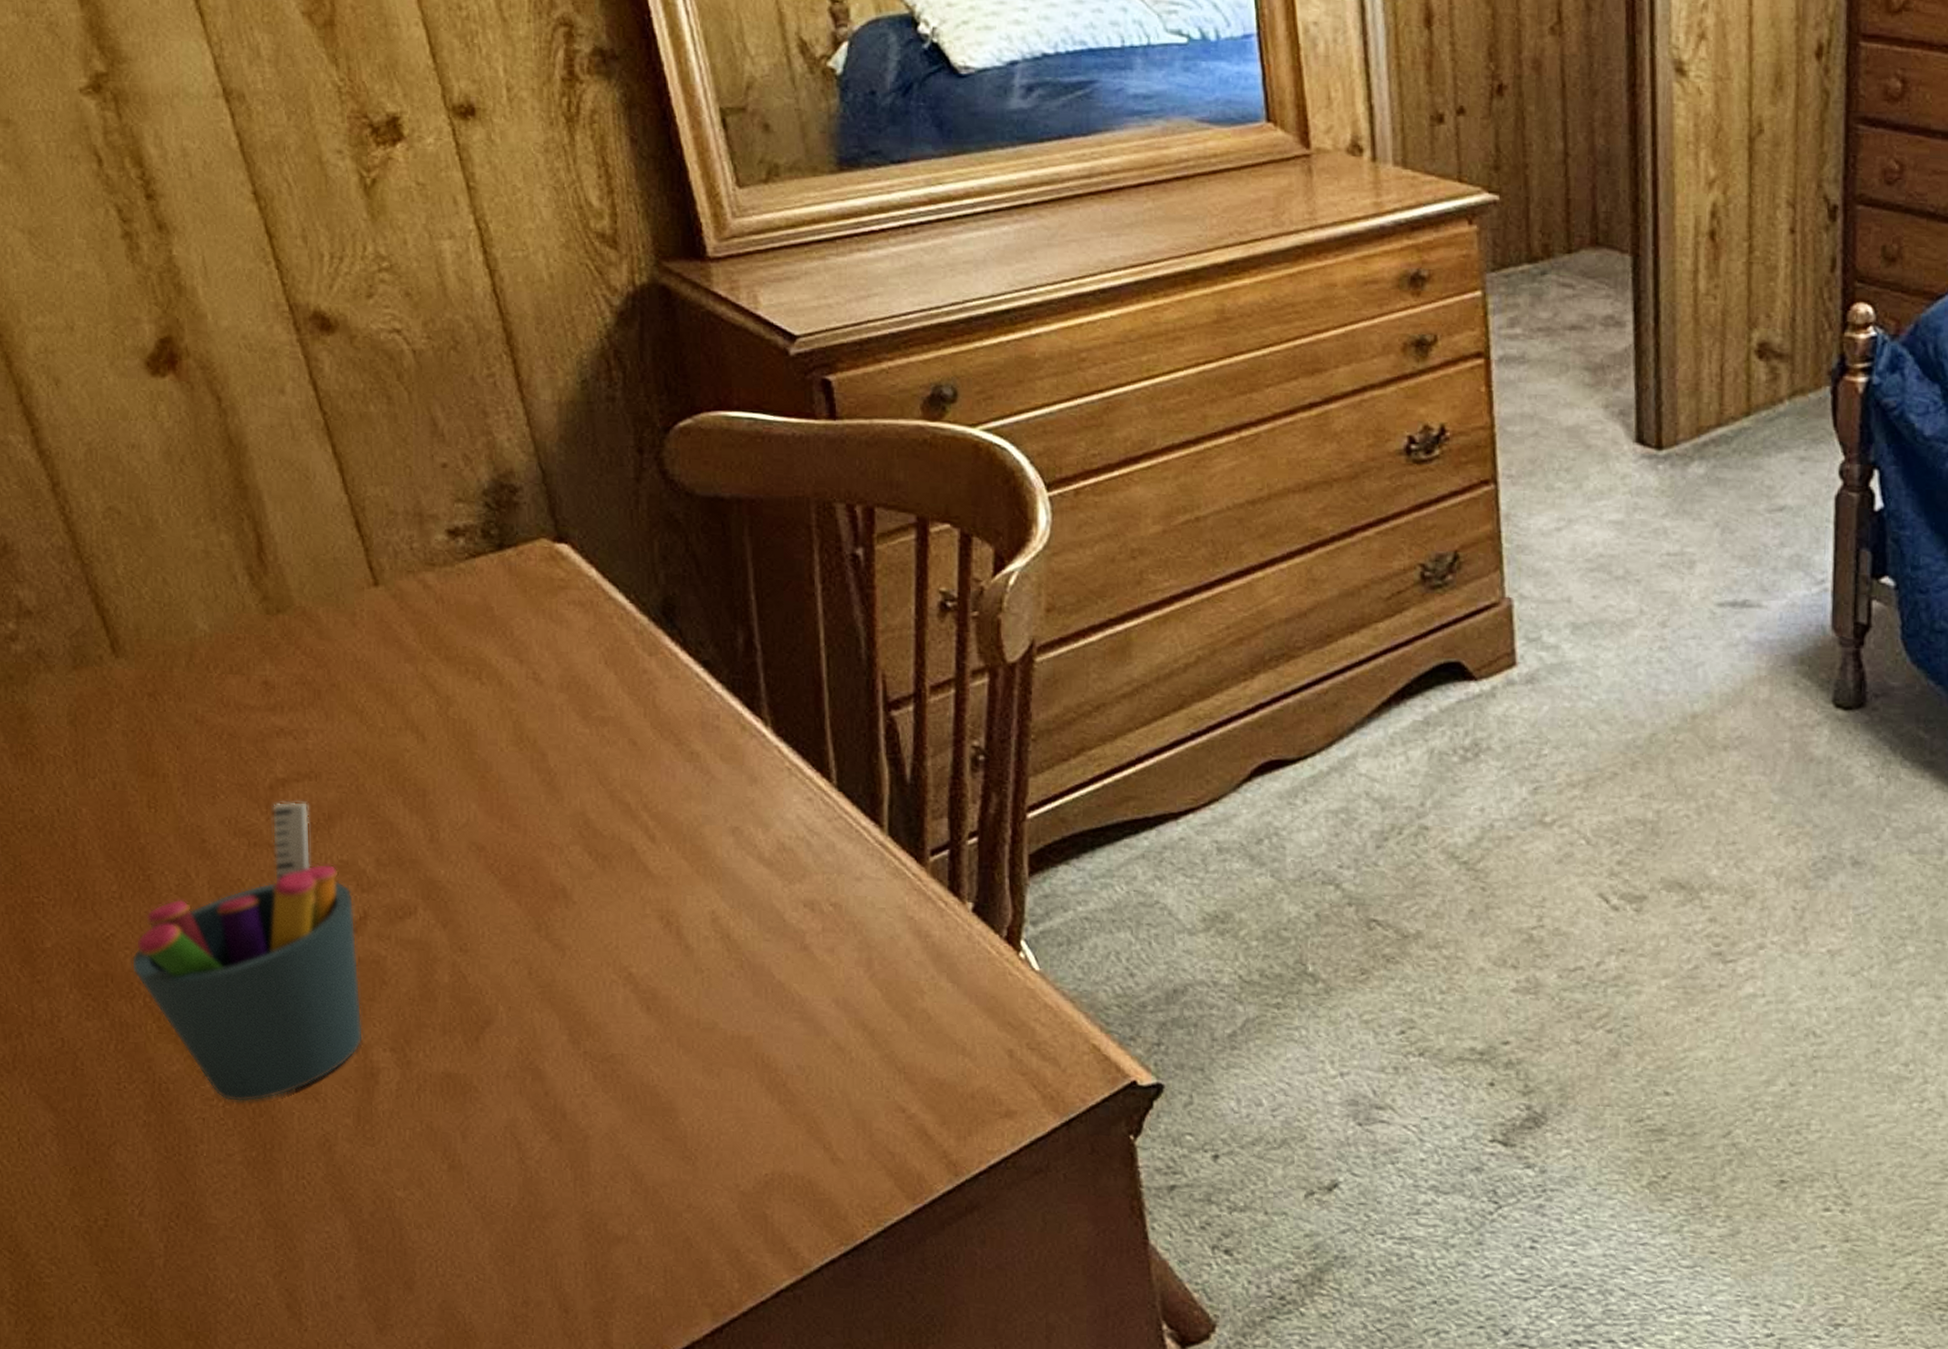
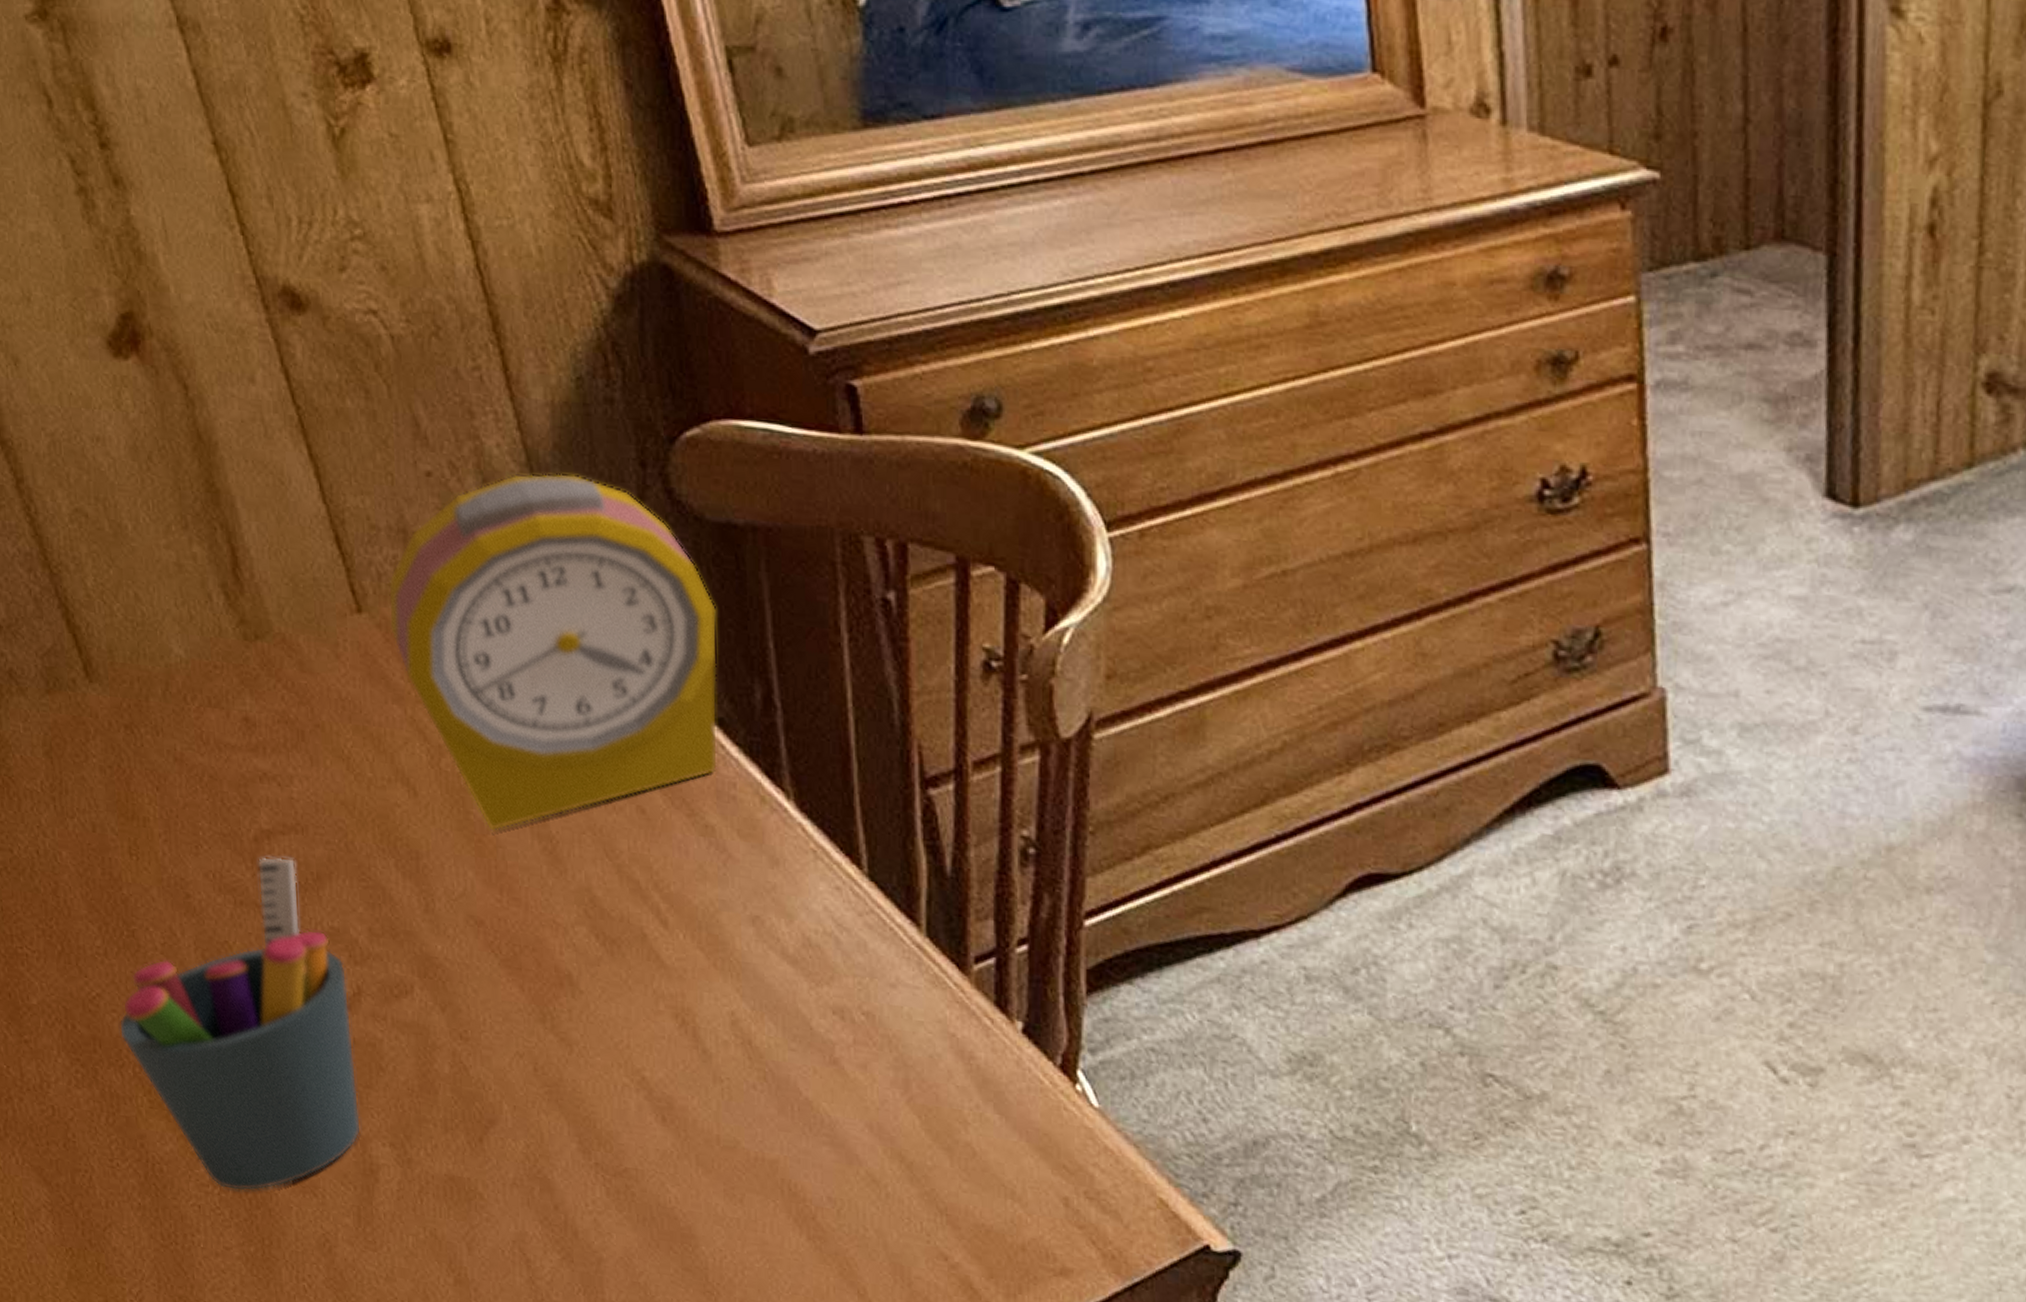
alarm clock: none [403,460,705,768] -> present [388,472,718,831]

